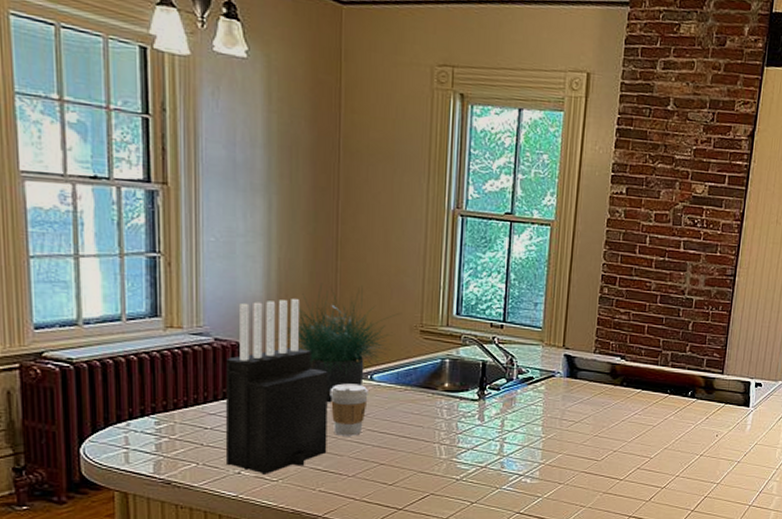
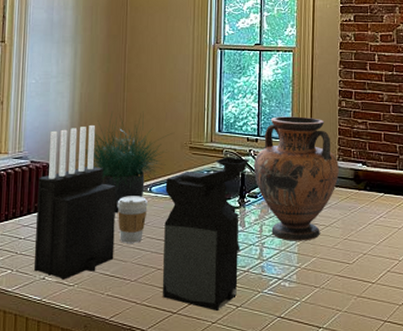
coffee maker: none [385,344,493,508] -> present [162,157,250,312]
vase: none [496,300,595,437] -> present [253,116,339,241]

